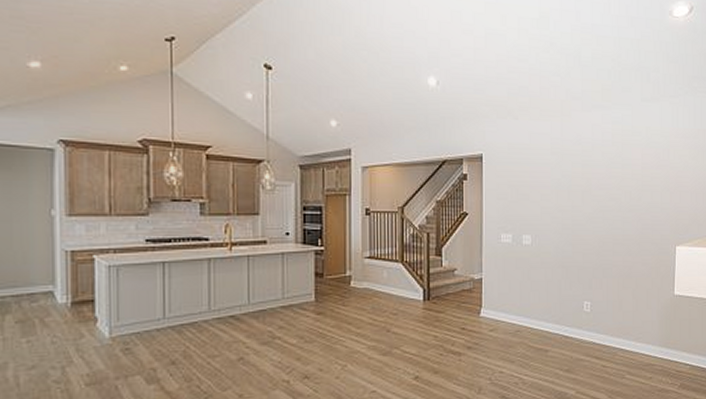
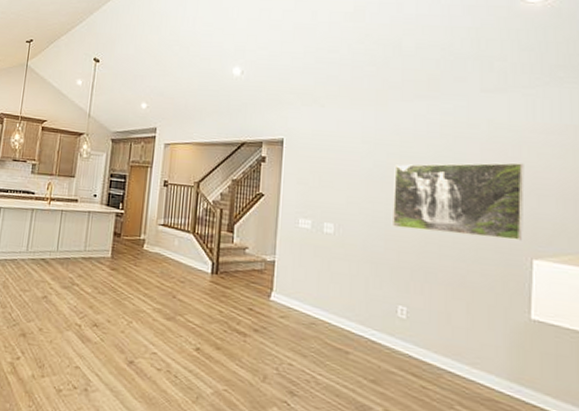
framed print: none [578,165,671,232] -> present [393,162,524,241]

